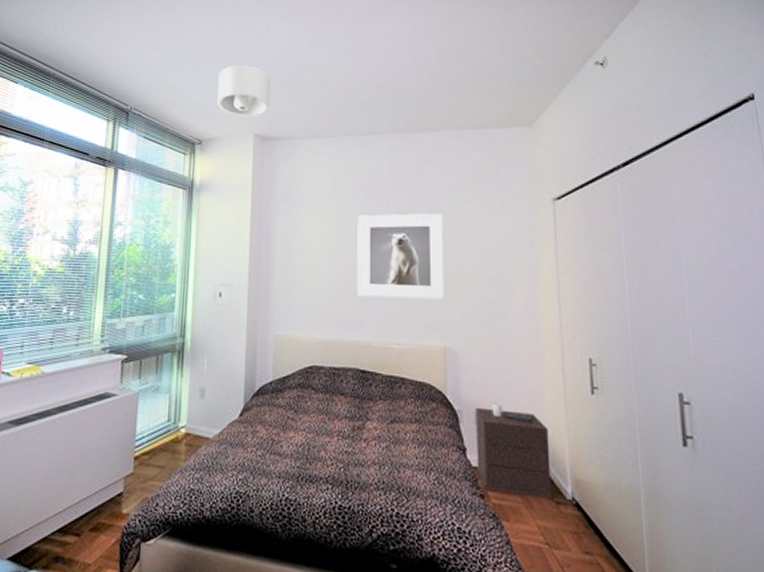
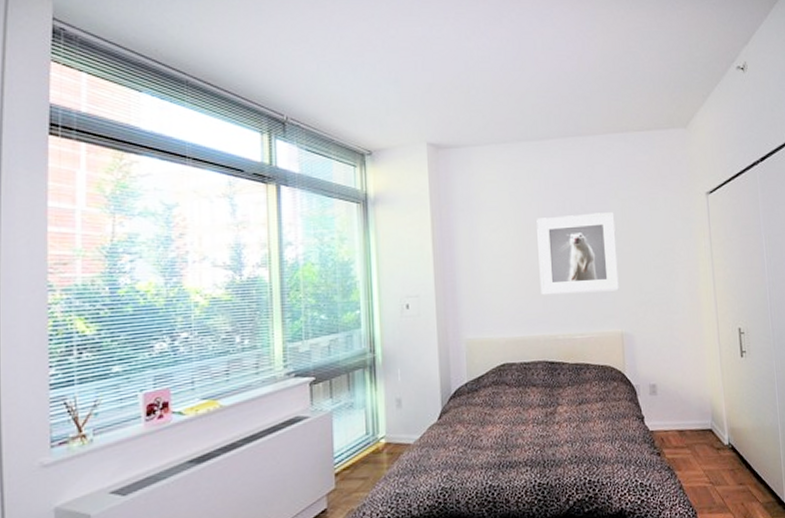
ceiling light: present [217,65,271,116] -> none [383,70,441,124]
nightstand: present [476,401,552,500] -> none [650,373,713,449]

